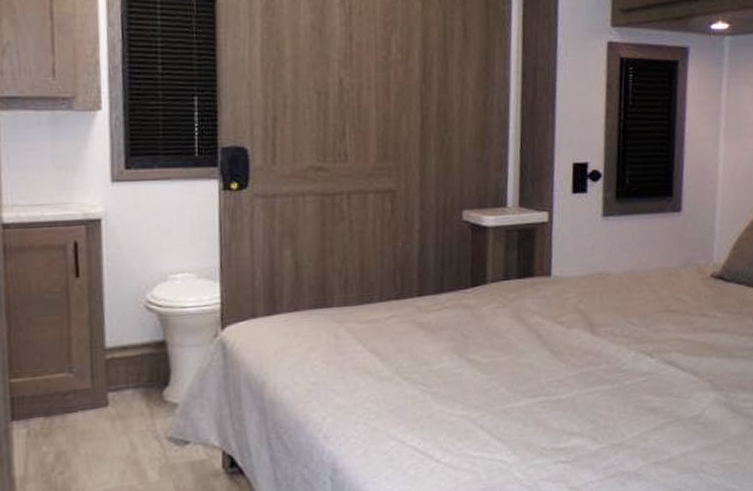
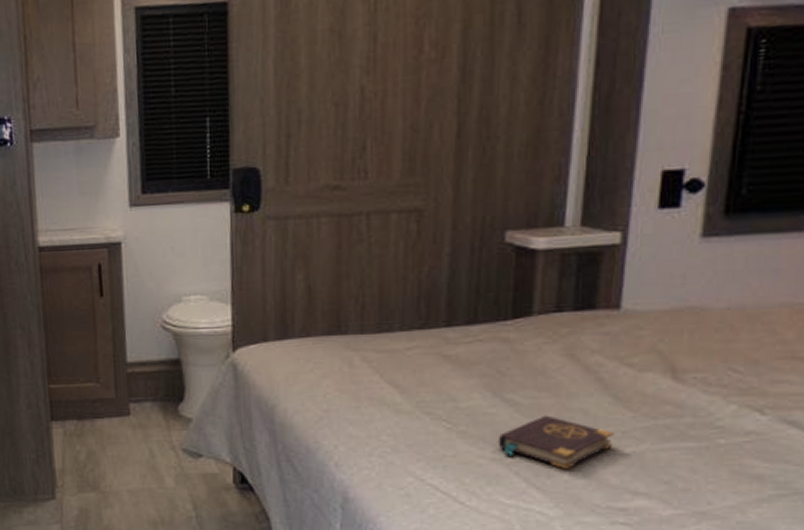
book: none [464,371,553,419] -> present [498,415,614,470]

